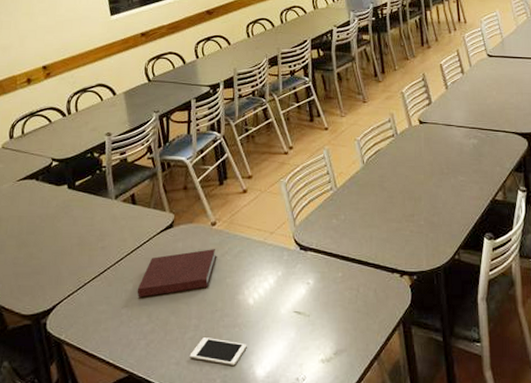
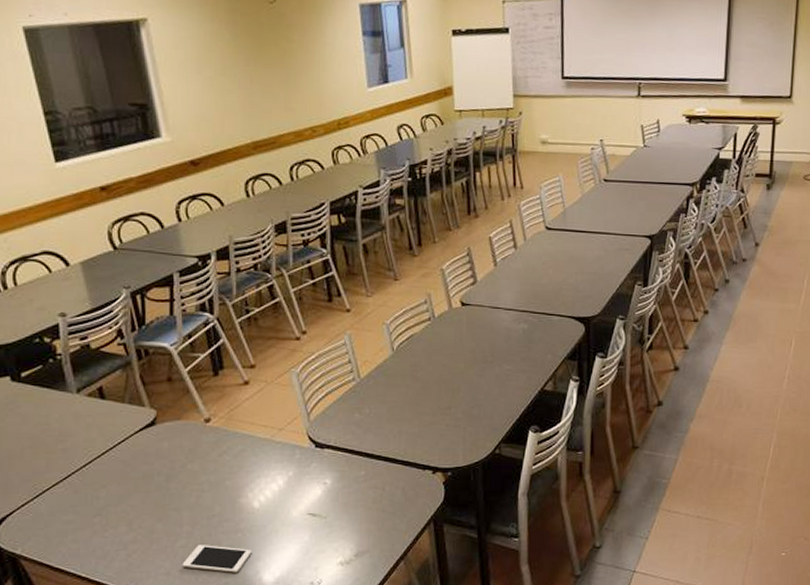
notebook: present [137,249,216,298] -> none [112,449,212,505]

